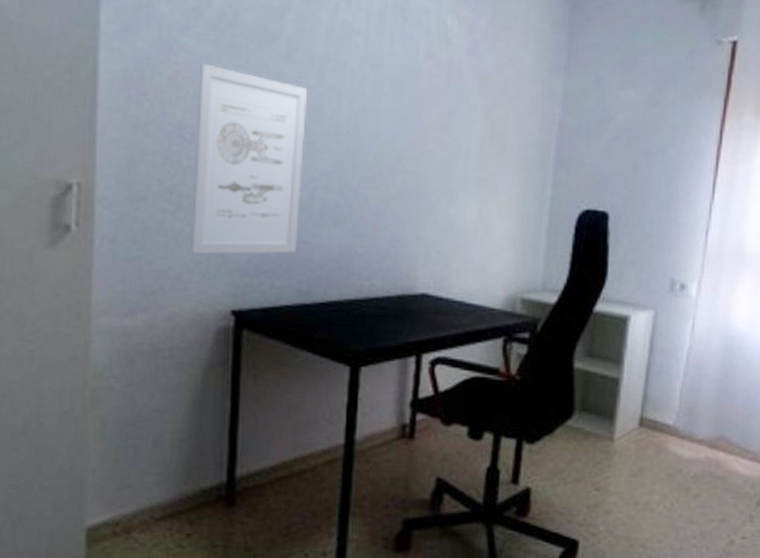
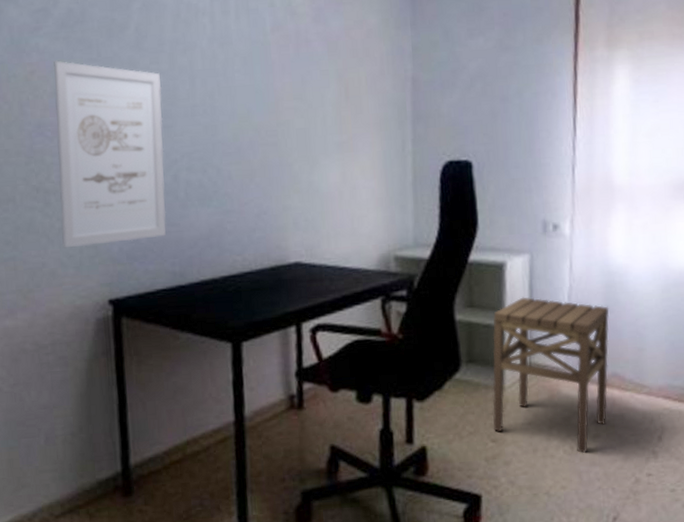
side table: none [598,352,725,511] -> present [492,297,609,454]

